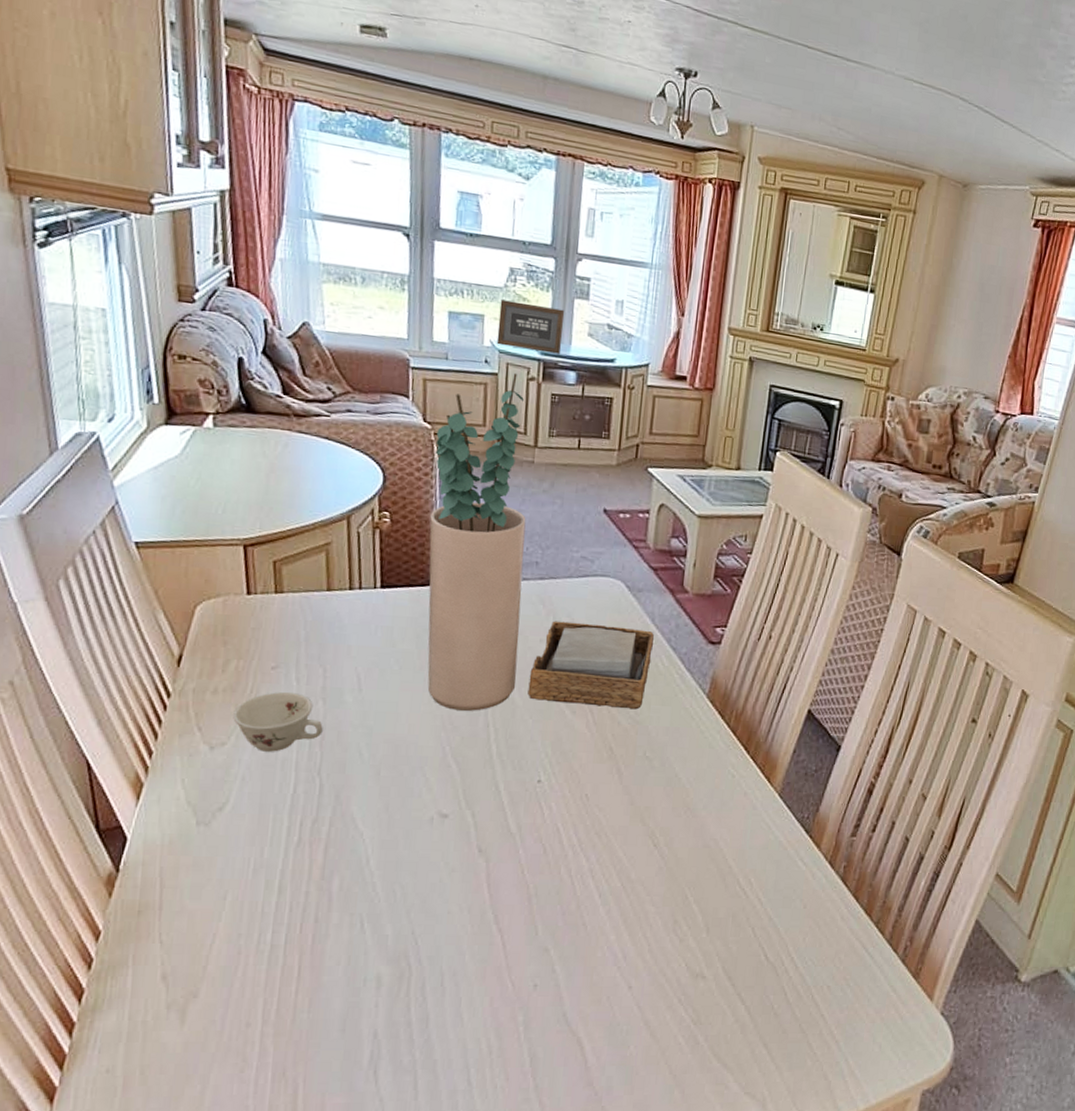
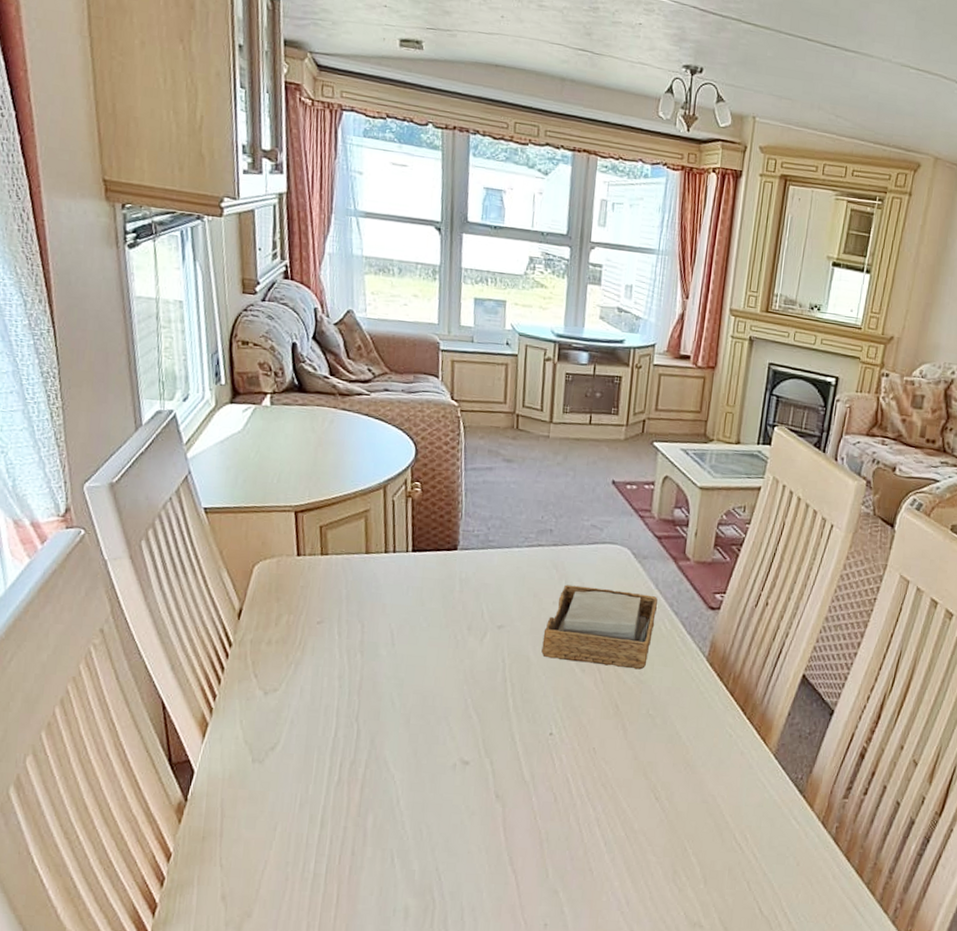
teacup: present [233,692,323,752] -> none [284,644,361,699]
vase: present [427,373,526,711] -> none [452,354,542,667]
picture frame: present [496,299,565,354] -> none [517,286,579,336]

